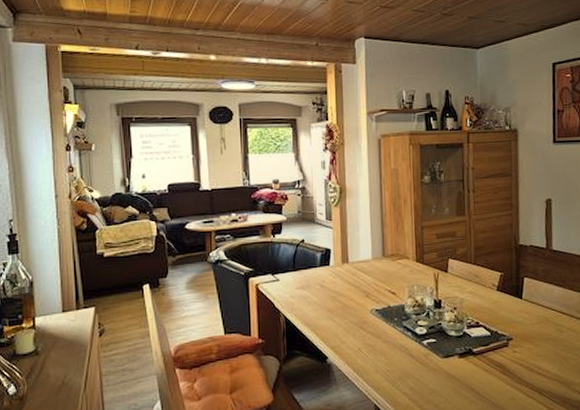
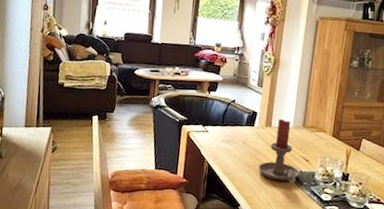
candle holder: none [341,251,388,323] -> present [258,118,299,184]

